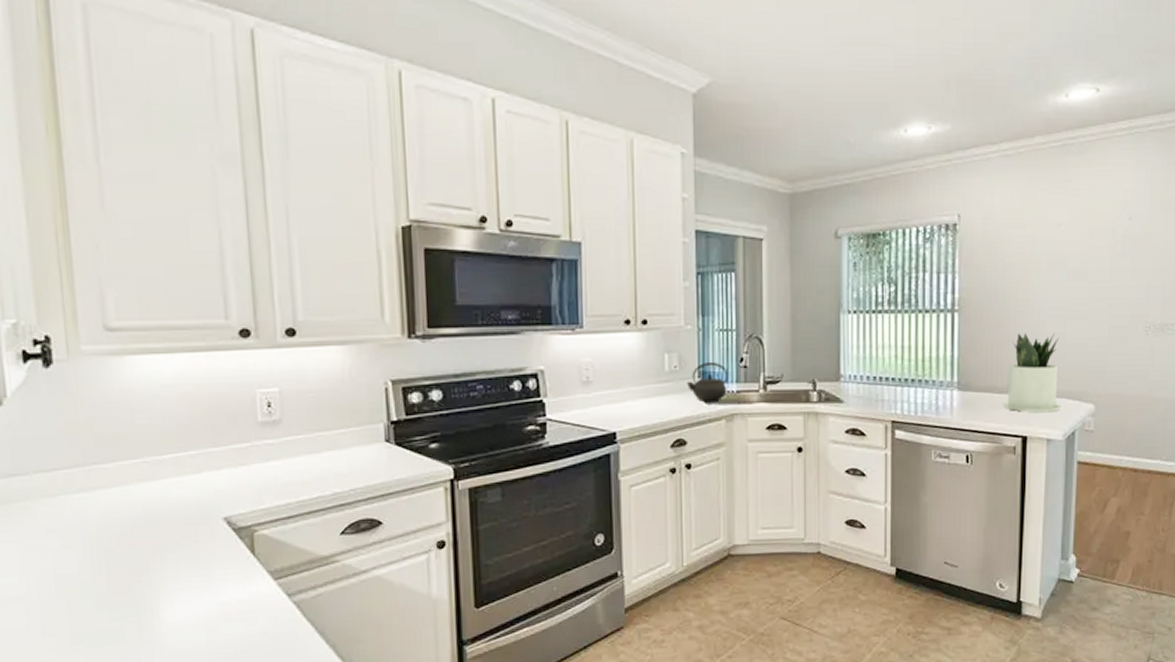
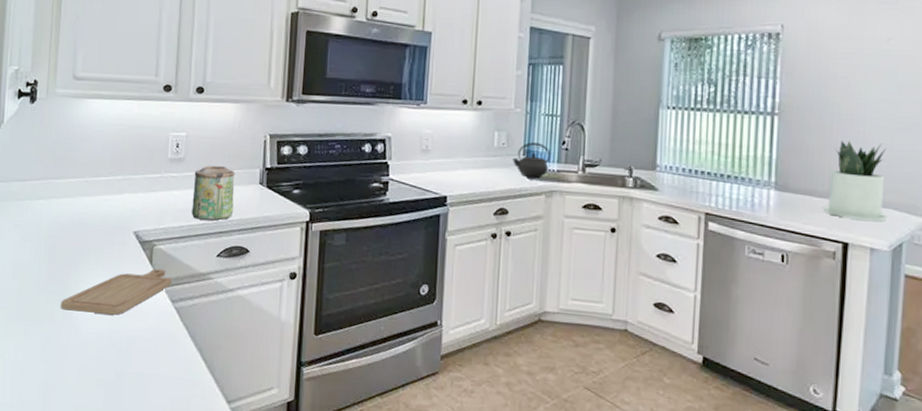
chopping board: none [134,558,286,626] -> present [61,268,173,315]
canister: none [296,424,355,493] -> present [191,165,235,221]

